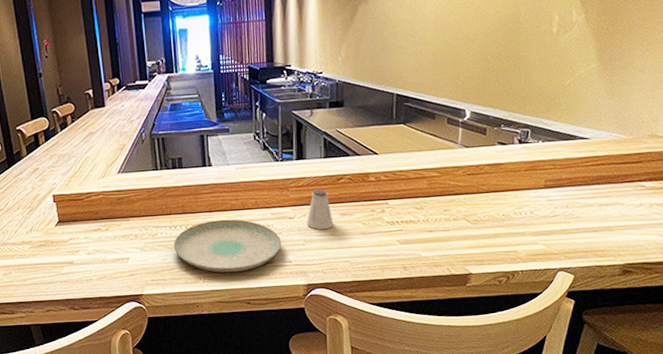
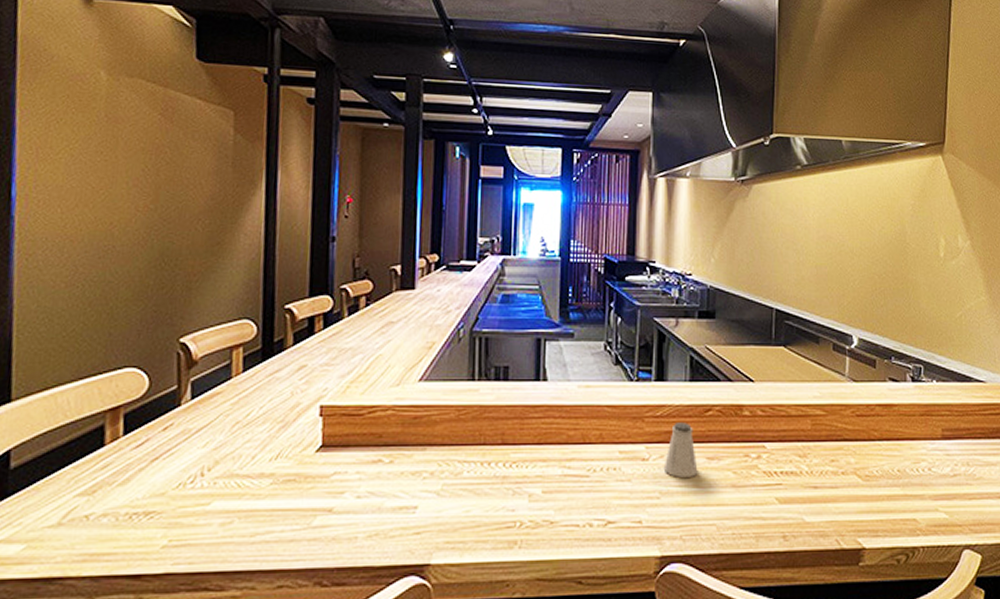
plate: present [173,219,282,273] -> none [483,456,631,536]

